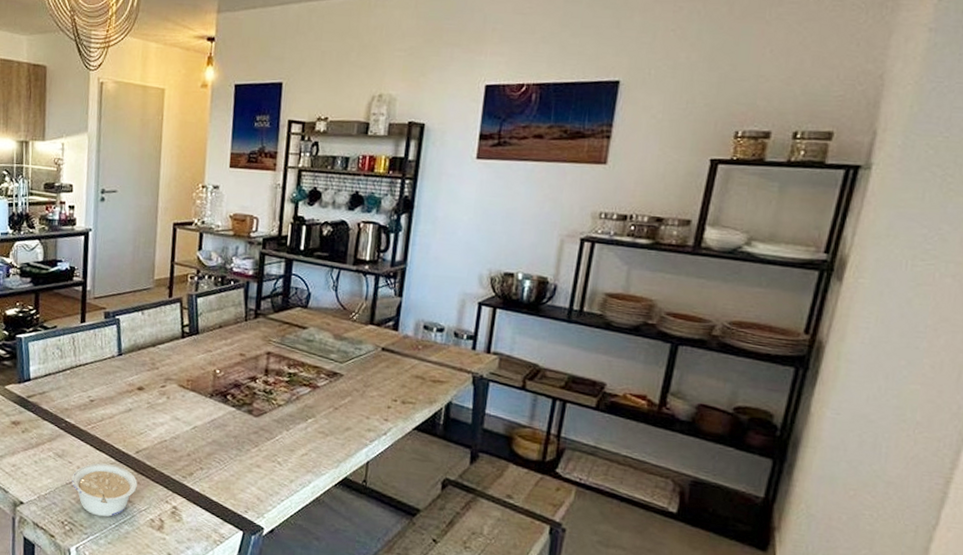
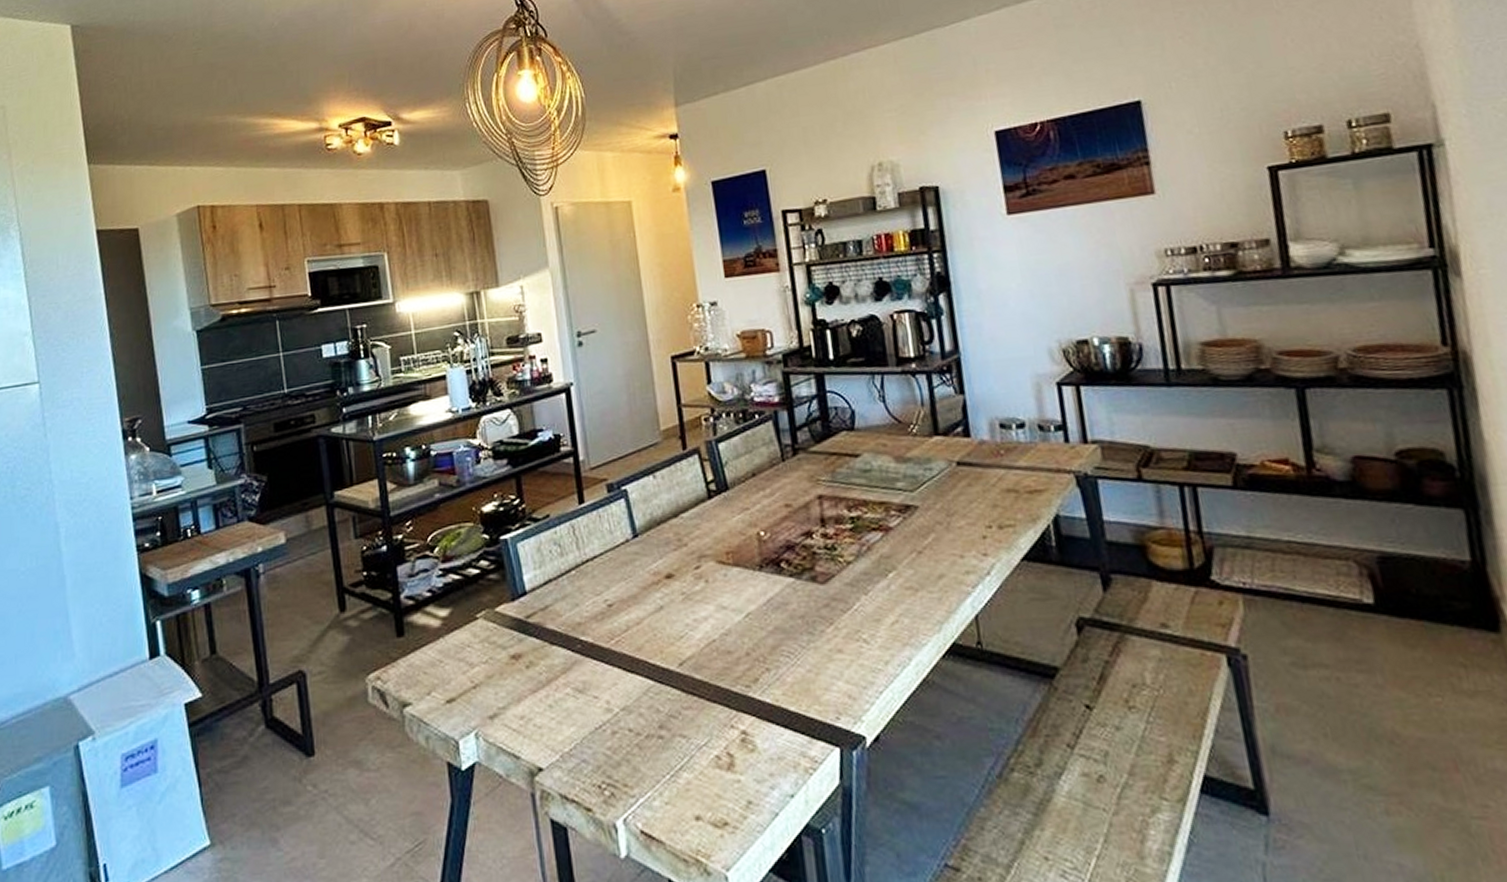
legume: present [71,463,137,517] -> none [601,688,690,767]

